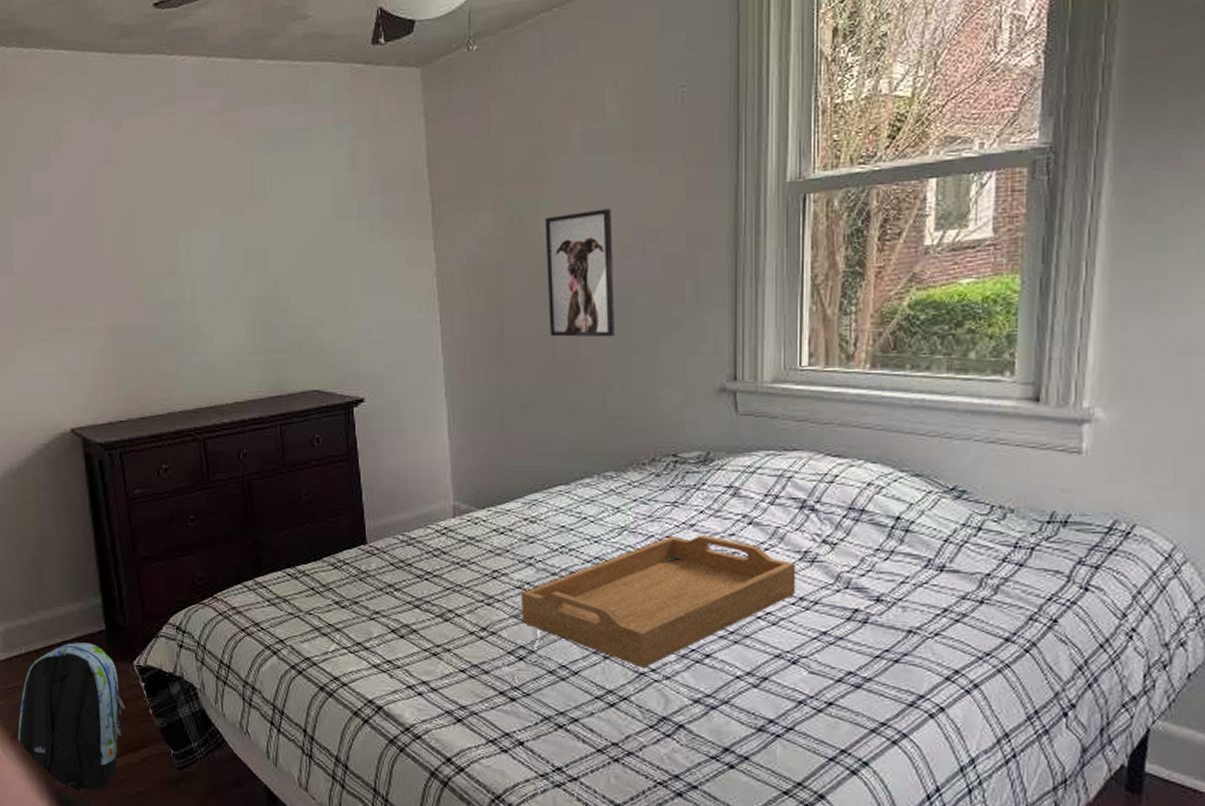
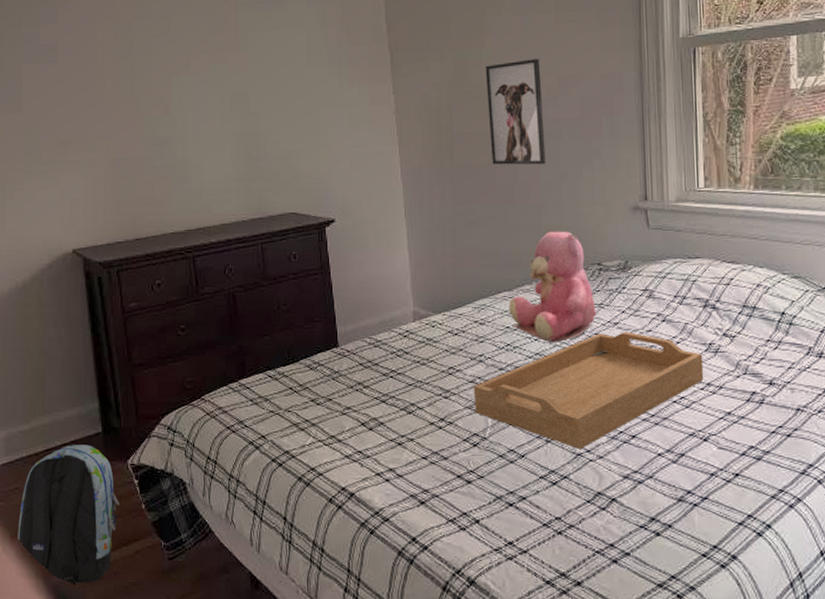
teddy bear: none [565,414,669,546] -> present [509,230,596,343]

